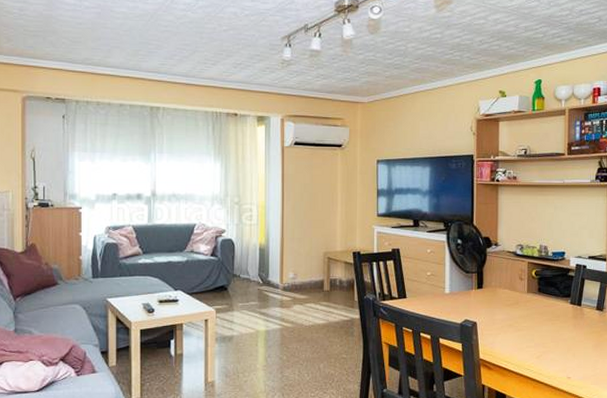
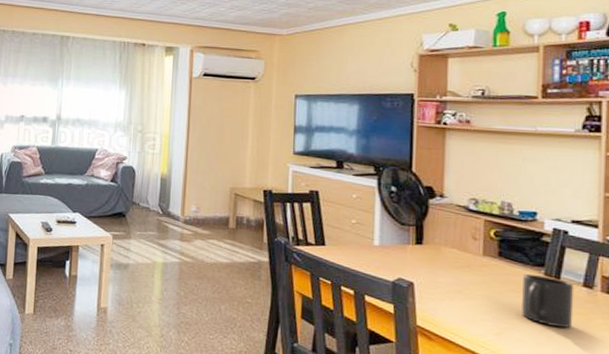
mug: none [554,304,591,345] -> present [521,273,575,328]

